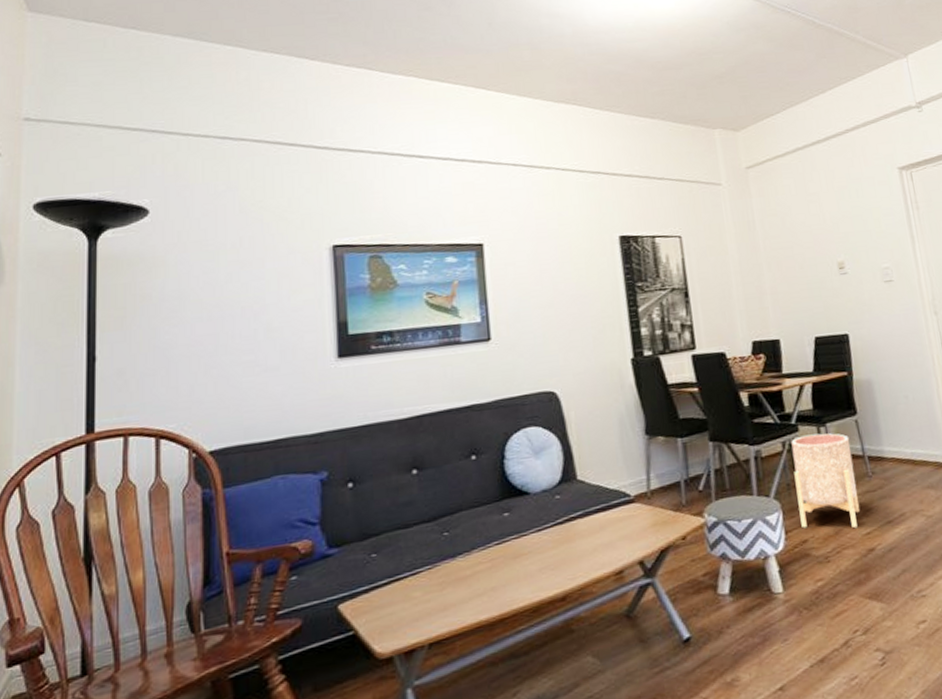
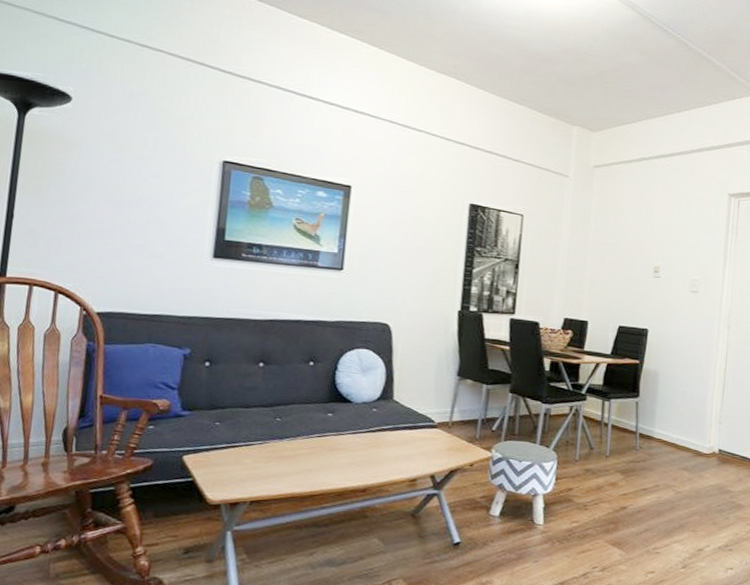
planter: present [791,433,861,529] -> none [570,405,628,489]

